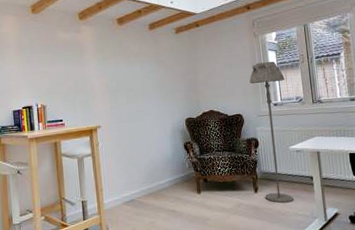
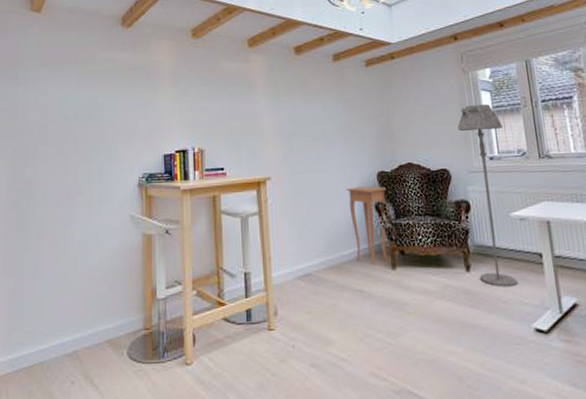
side table: none [161,129,195,191] -> present [346,186,388,266]

